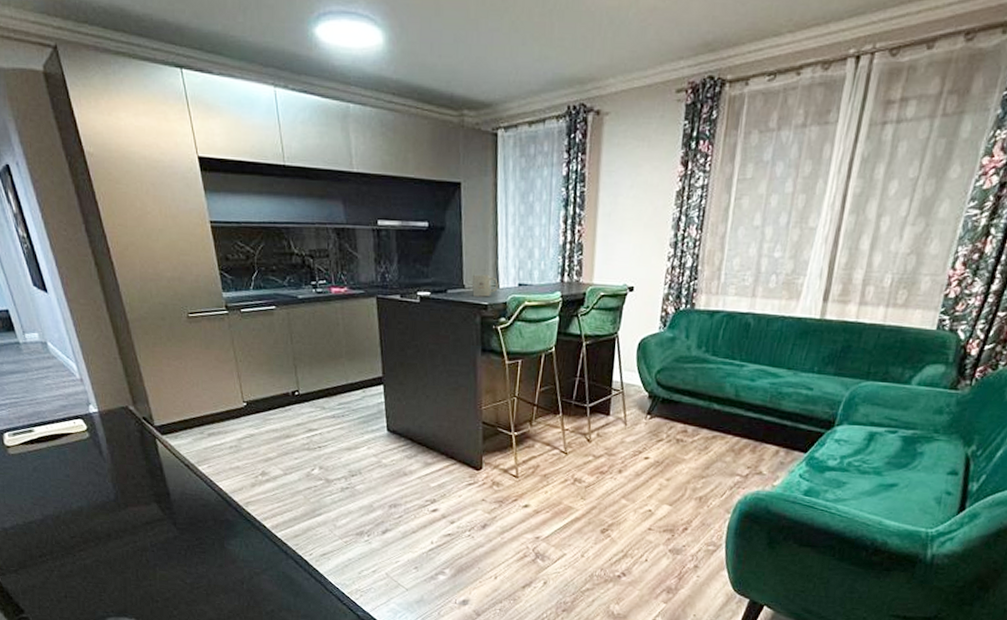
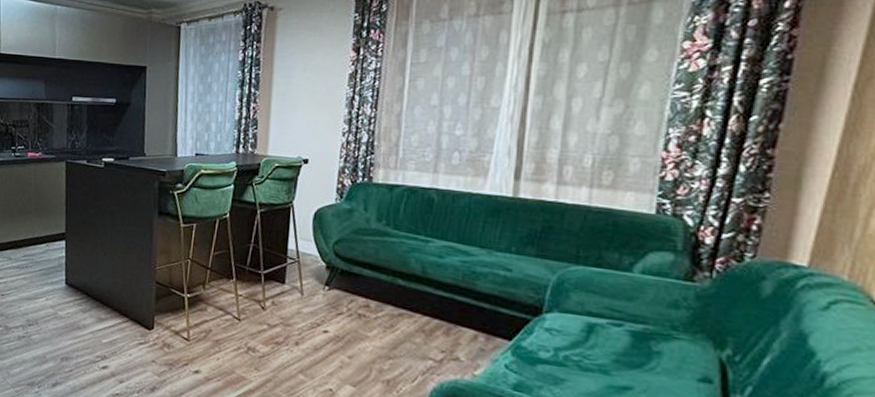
mug: present [471,274,499,297] -> none [152,144,177,165]

